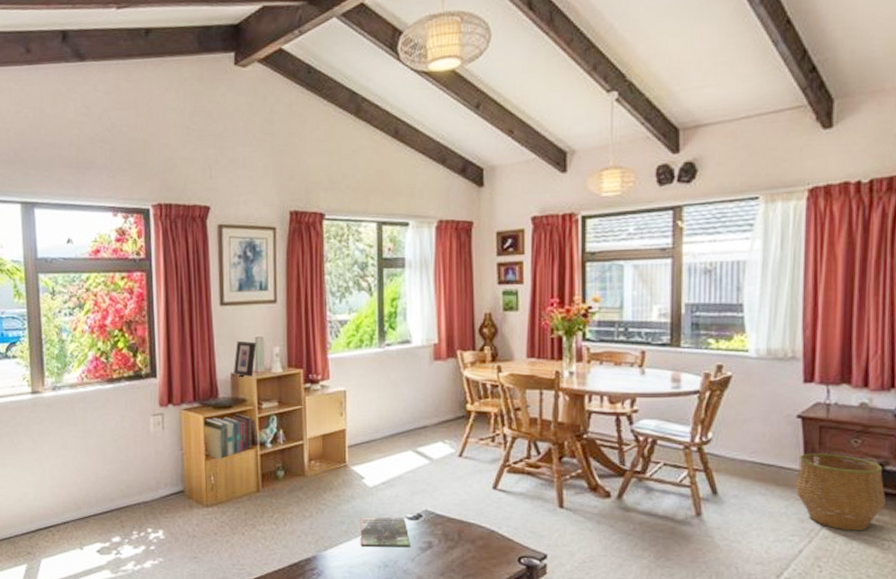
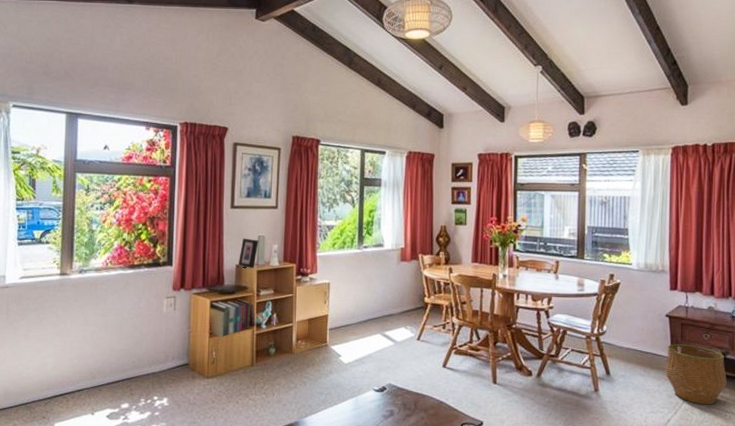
magazine: present [360,517,410,547] -> none [335,389,376,414]

